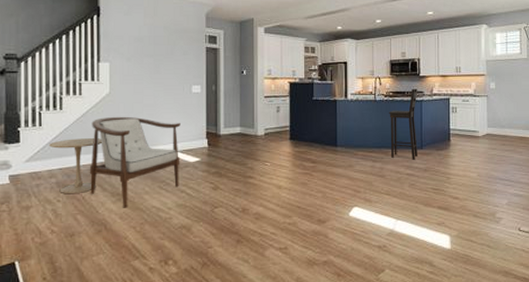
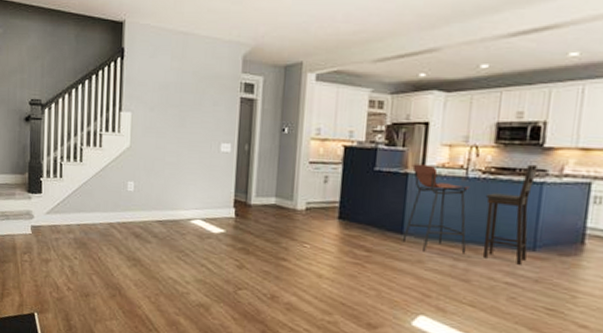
side table: present [49,138,102,195] -> none [69,194,120,253]
armchair: present [89,116,181,208] -> none [106,173,205,275]
bar stool: none [337,93,380,158] -> present [402,164,470,254]

